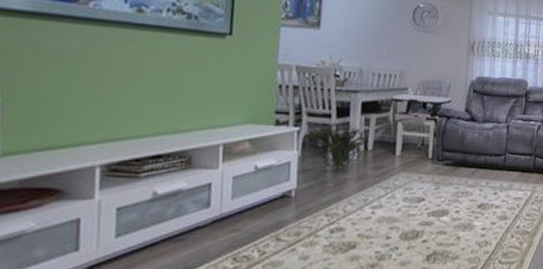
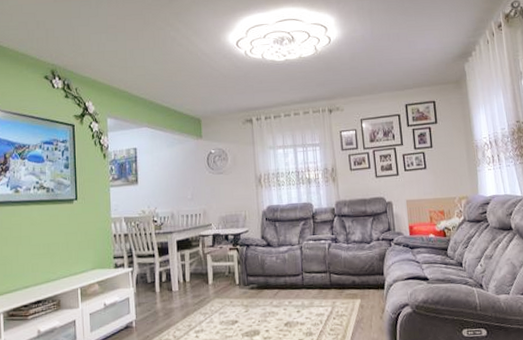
decorative plant: present [302,121,369,172] -> none [135,260,186,303]

